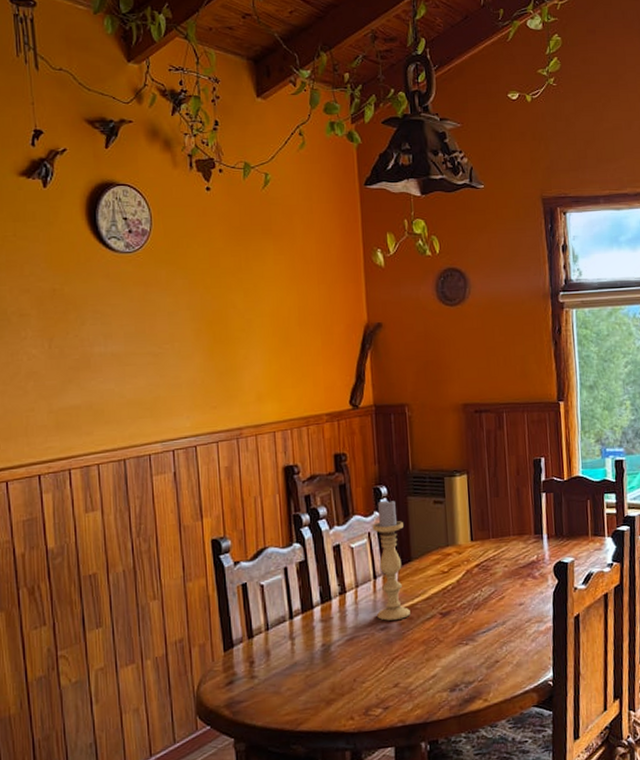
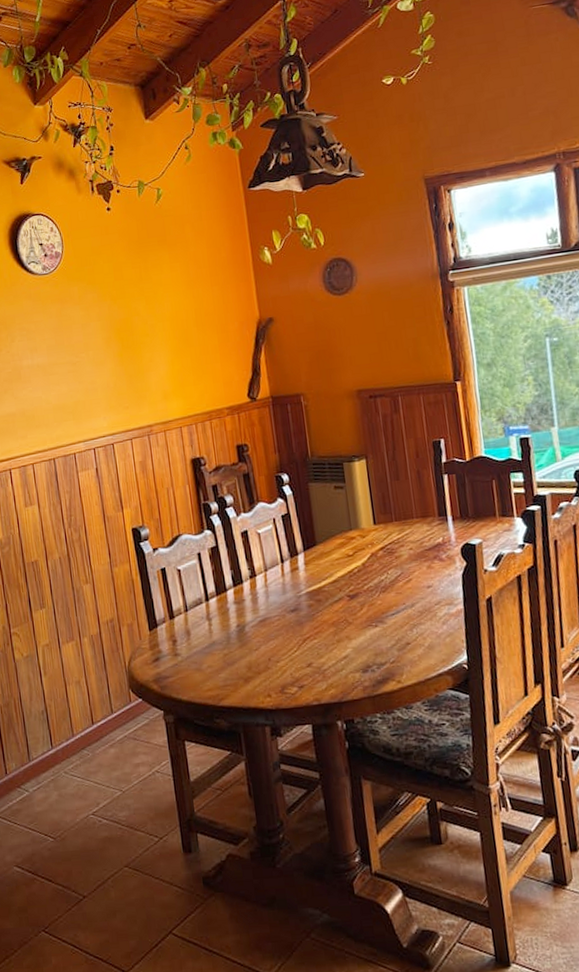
candle holder: present [372,499,410,621] -> none [276,486,319,603]

